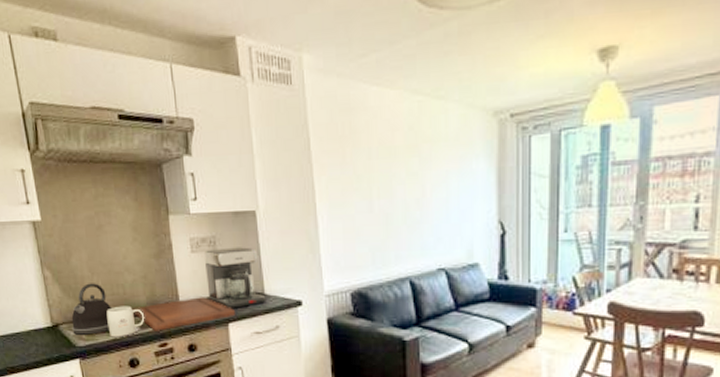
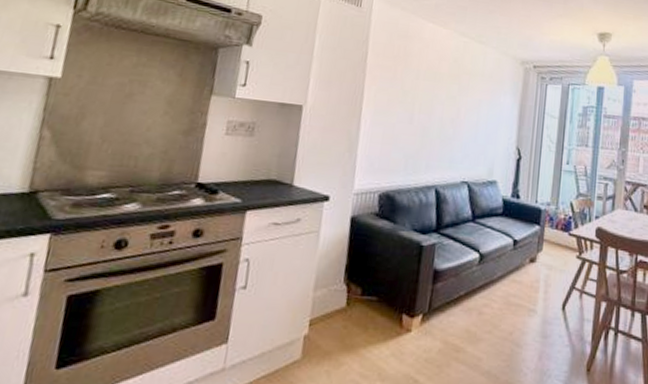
kettle: present [71,283,112,335] -> none [53,150,114,207]
mug: present [106,305,145,337] -> none [101,179,152,214]
cutting board: present [132,297,236,333] -> none [138,179,258,213]
coffee maker: present [203,247,266,308] -> none [232,134,296,196]

